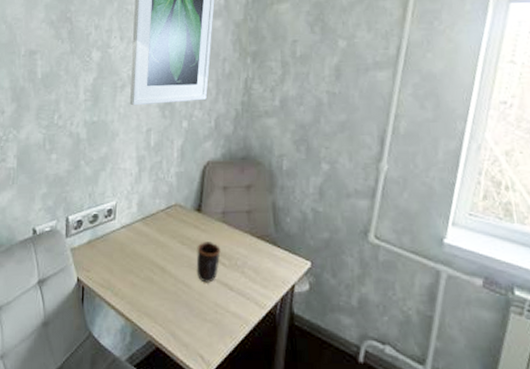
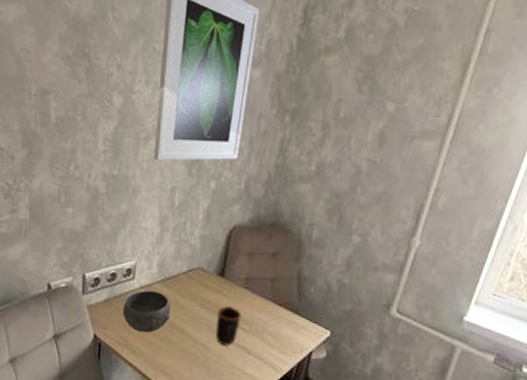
bowl: none [104,229,151,273] -> present [122,290,170,333]

